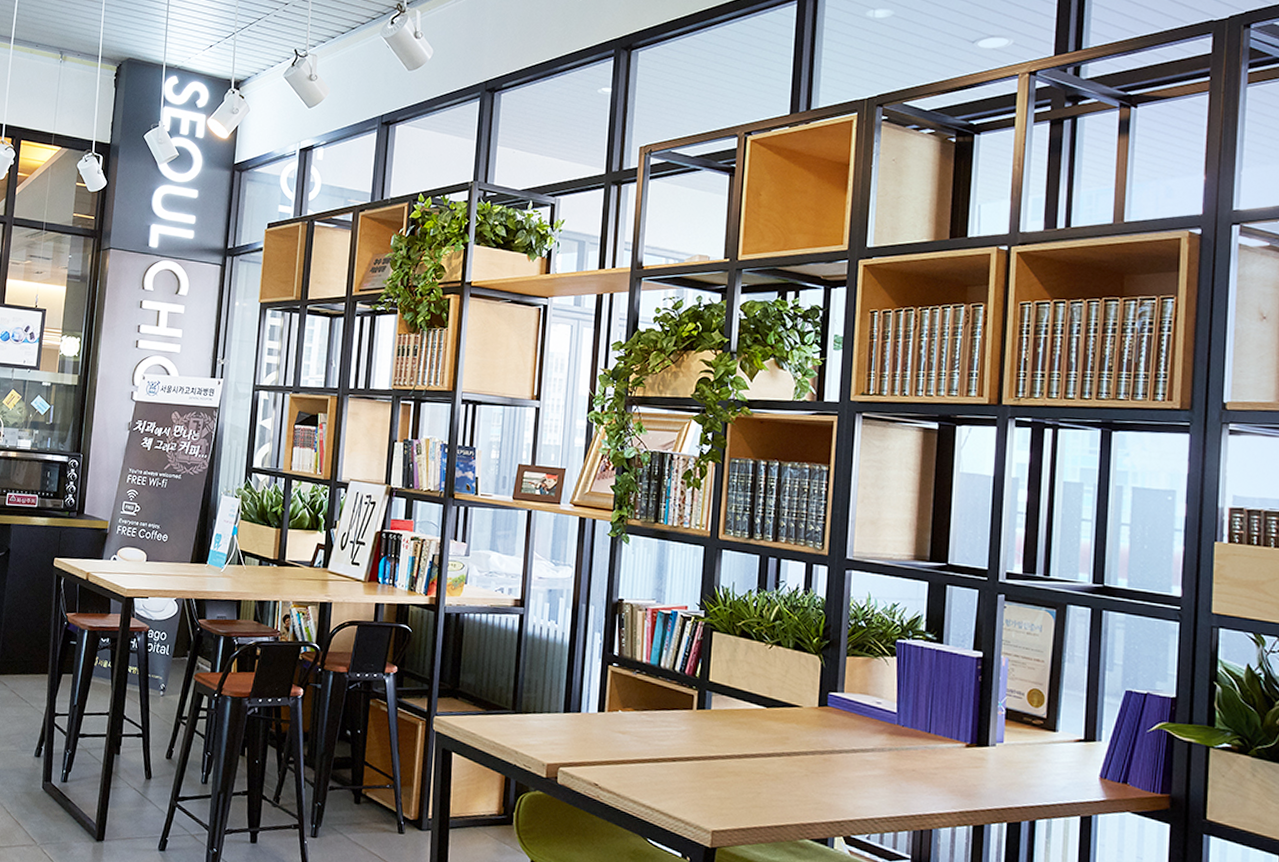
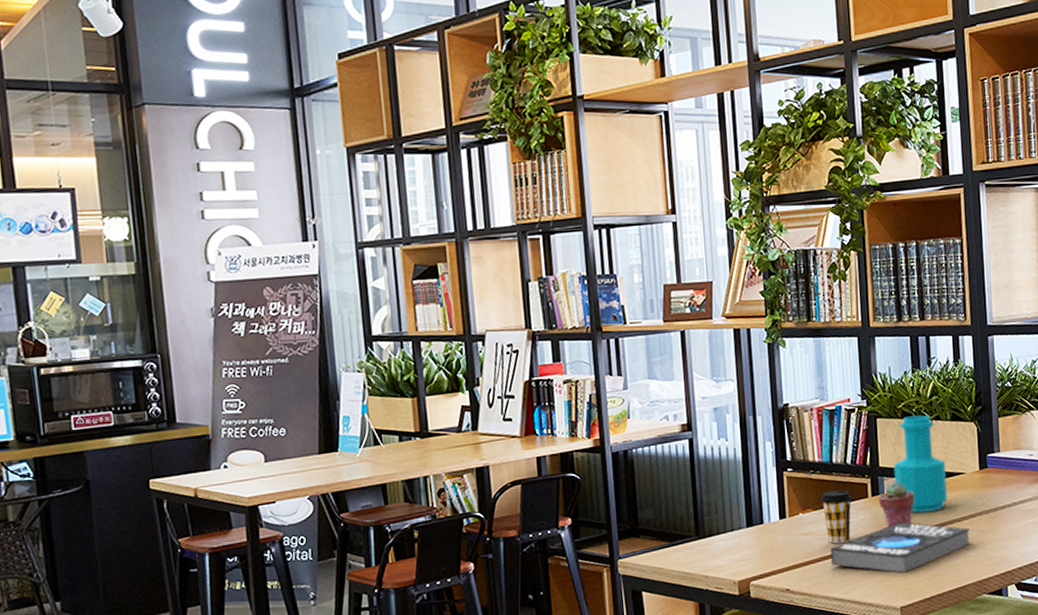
coffee cup: none [643,694,676,750] -> present [820,490,852,544]
book: none [644,742,799,796] -> present [830,522,970,573]
potted succulent: none [703,699,743,747] -> present [878,481,915,527]
bottle: none [723,635,782,739] -> present [893,415,947,513]

